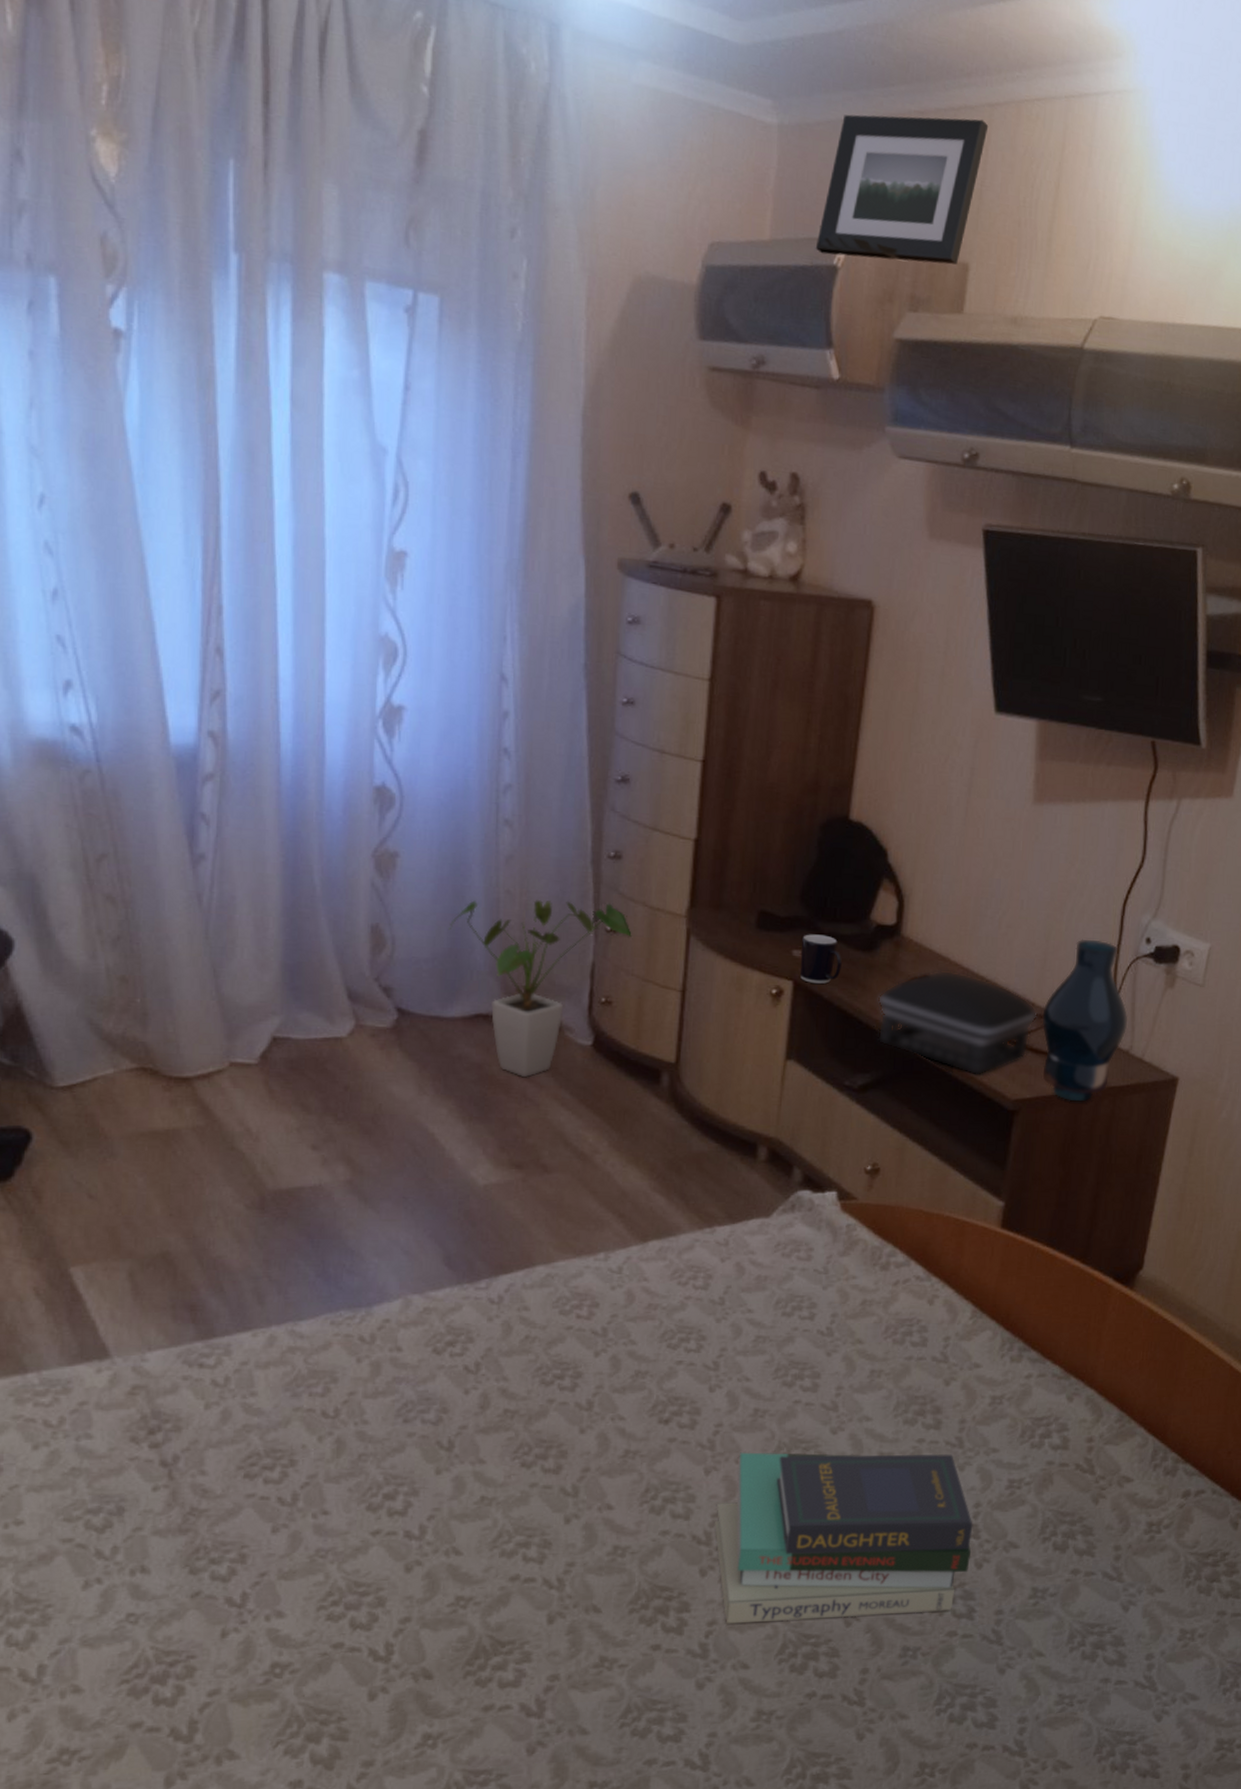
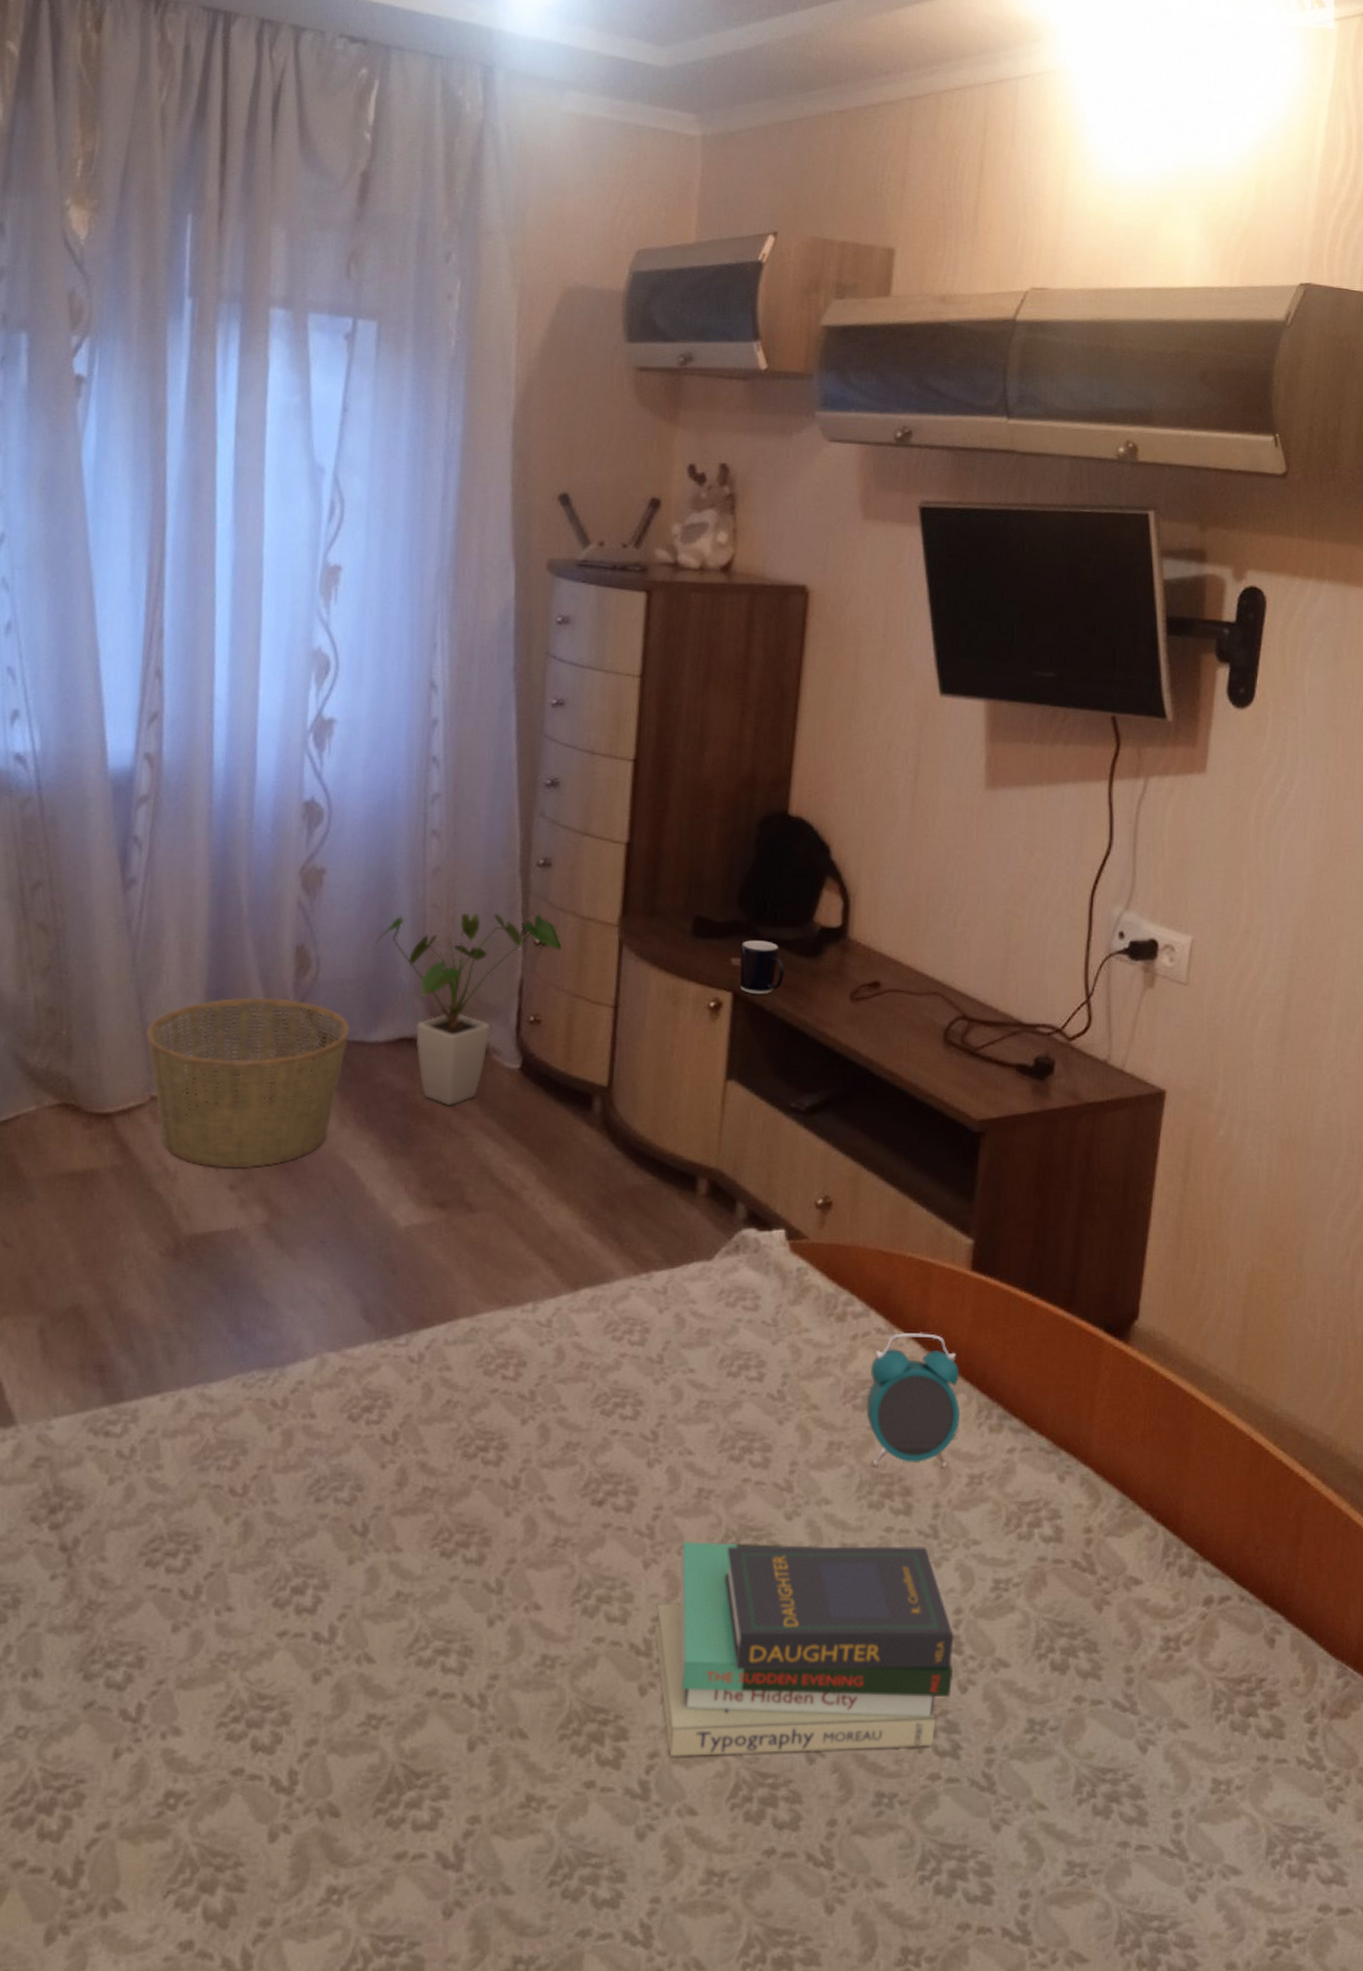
basket: none [223,972,427,1131] -> present [146,997,351,1169]
picture frame: present [815,114,989,265] -> none [740,112,909,252]
wireless router: present [877,970,1038,1077] -> none [824,975,1001,1094]
alarm clock: none [904,1279,987,1391] -> present [866,1332,960,1468]
vase: present [1042,939,1128,1102] -> none [1007,935,1104,1121]

